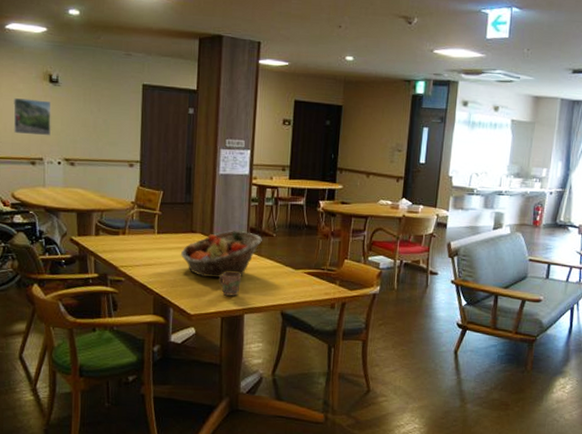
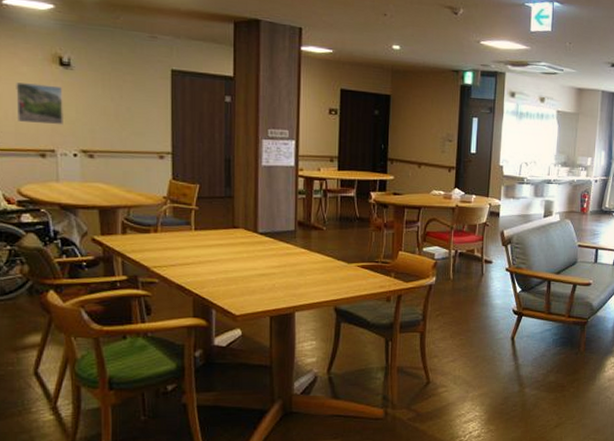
fruit basket: present [181,231,262,278] -> none [223,225,311,275]
mug: present [219,271,241,296] -> none [266,267,290,294]

